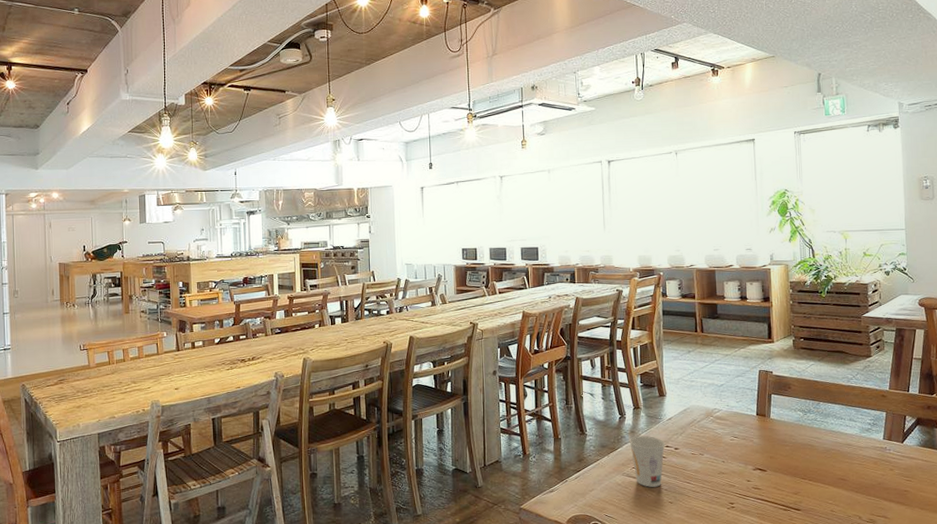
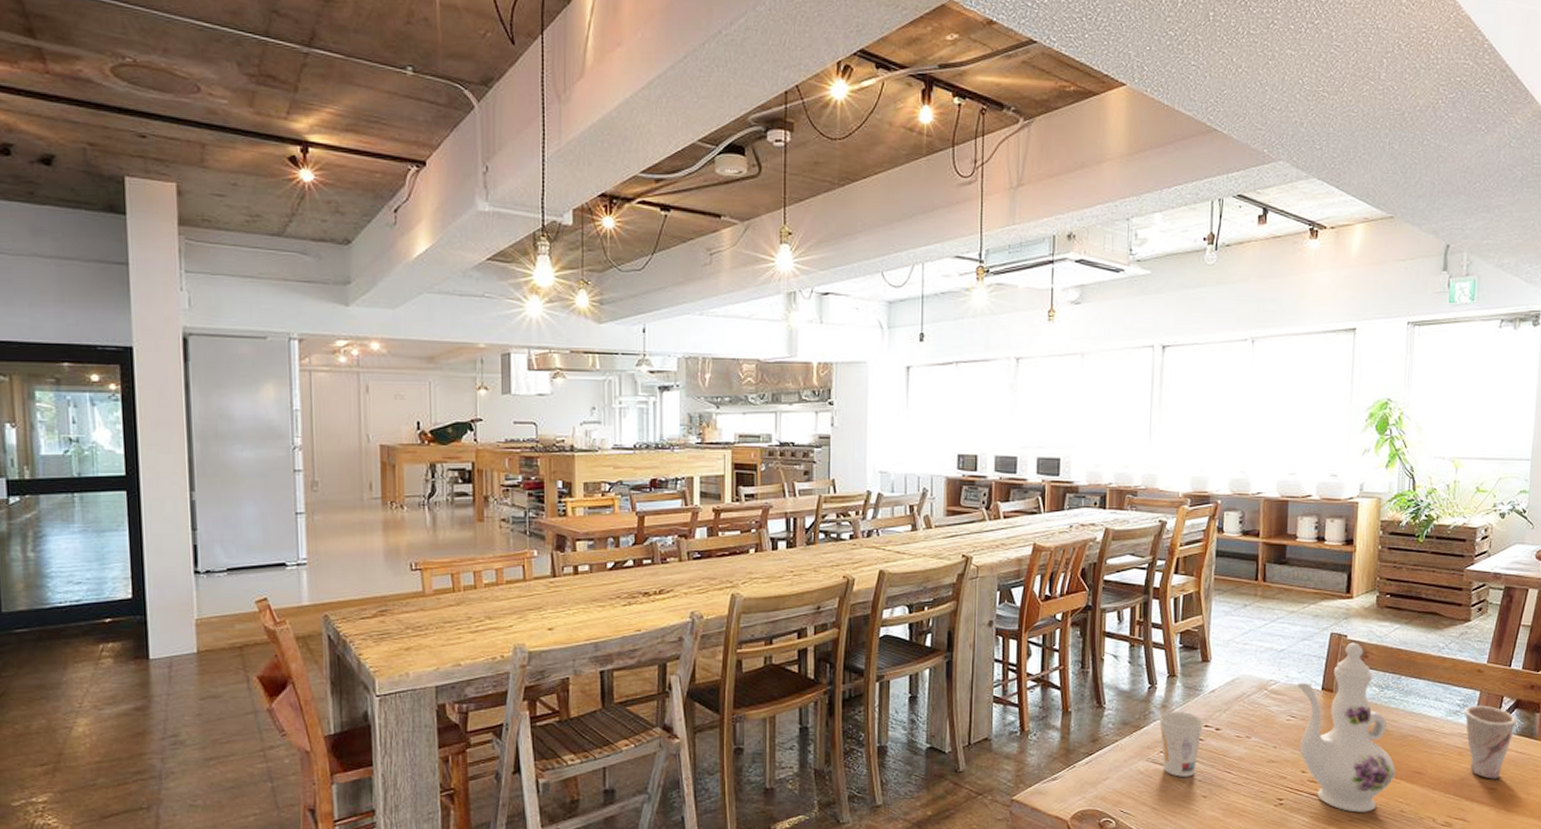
ewer: none [737,377,823,513] -> present [1297,642,1395,813]
cup: none [875,423,920,483] -> present [1464,705,1517,779]

